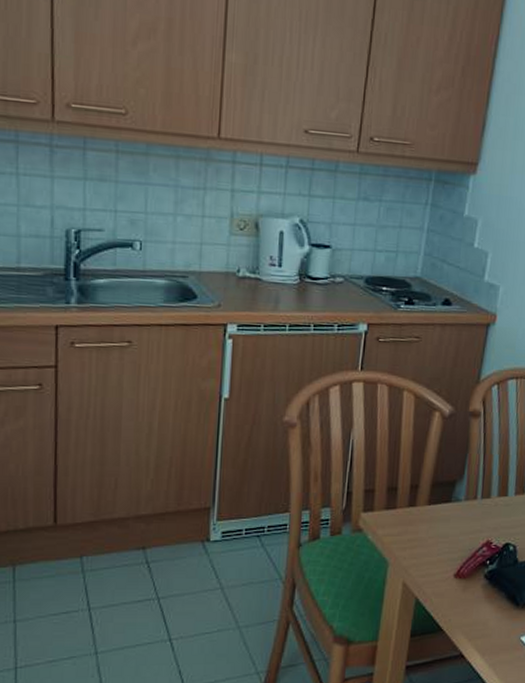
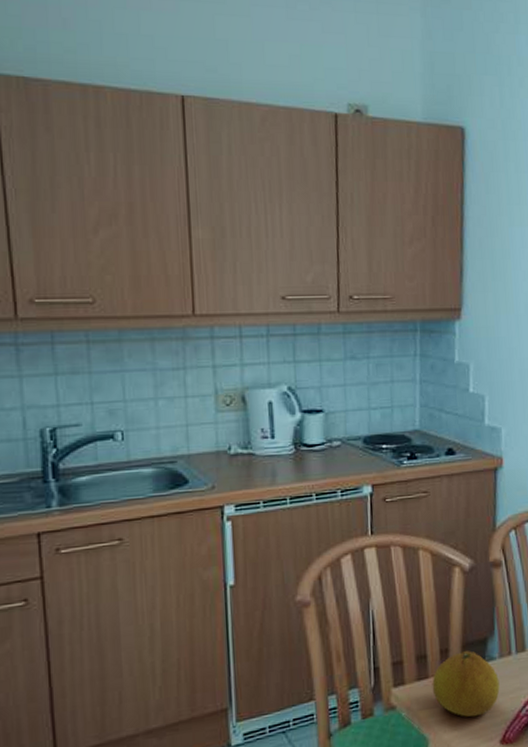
fruit: none [398,490,462,550] -> present [432,651,500,717]

